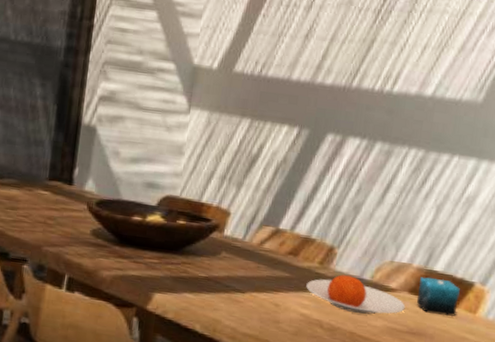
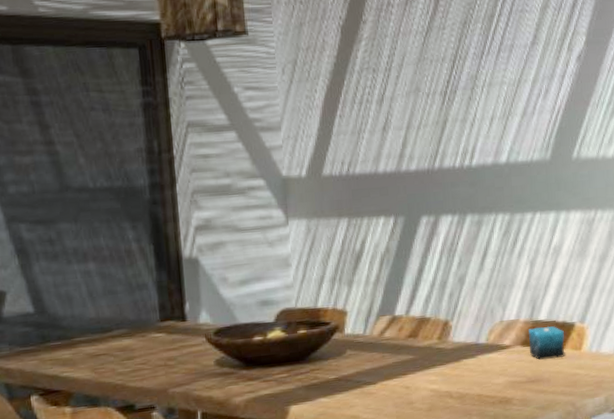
plate: present [306,274,406,315] -> none [430,343,521,377]

